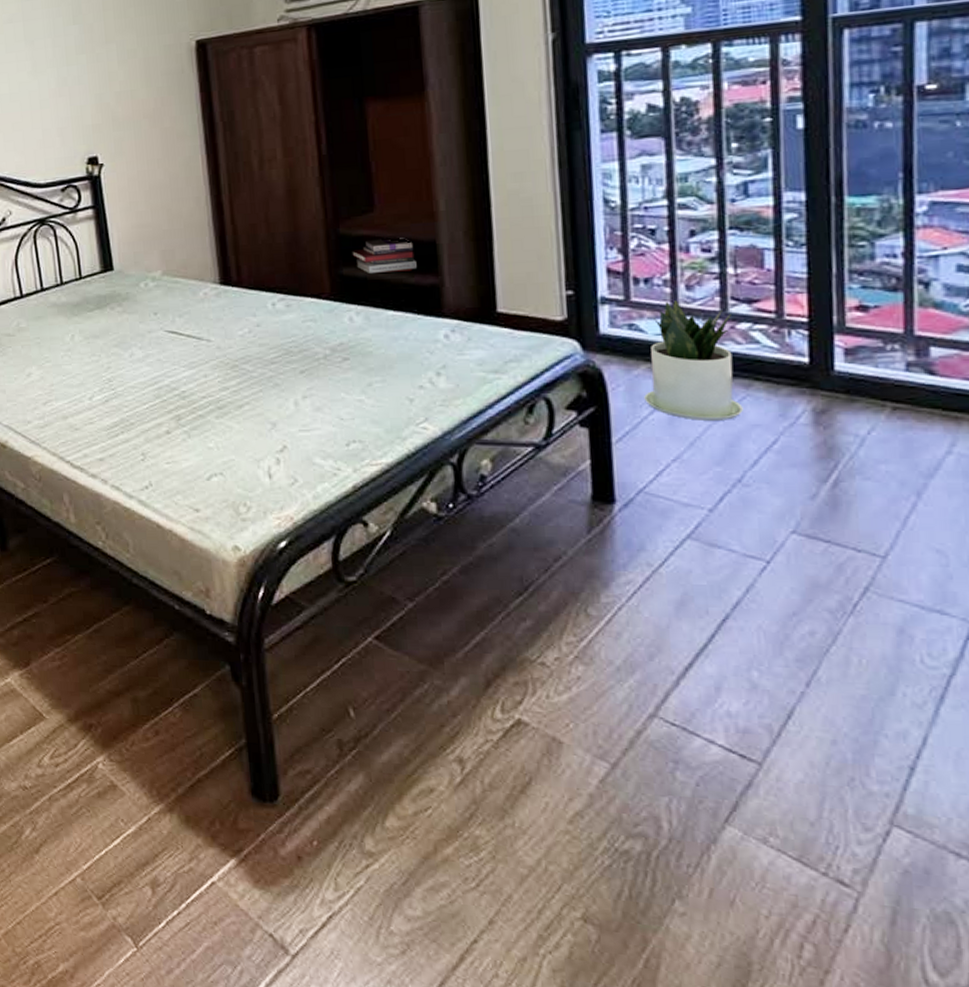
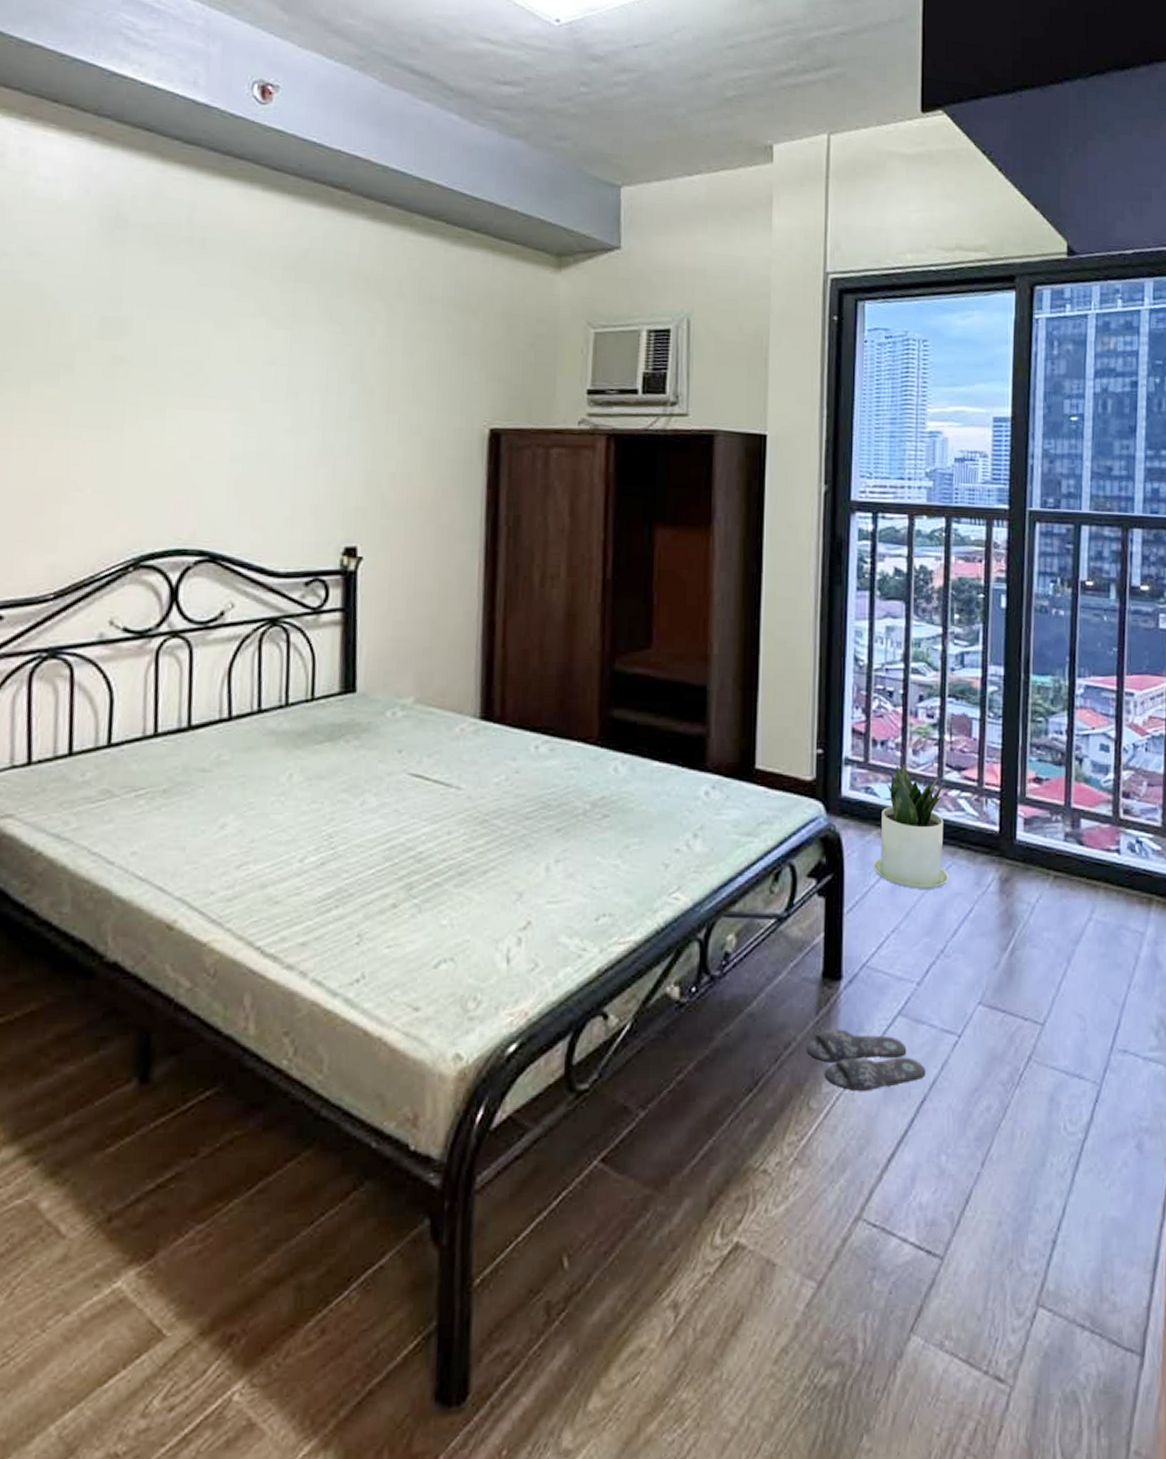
books: present [352,238,417,273] -> none [624,679,686,718]
slippers: none [579,547,726,605] -> present [806,1029,926,1091]

